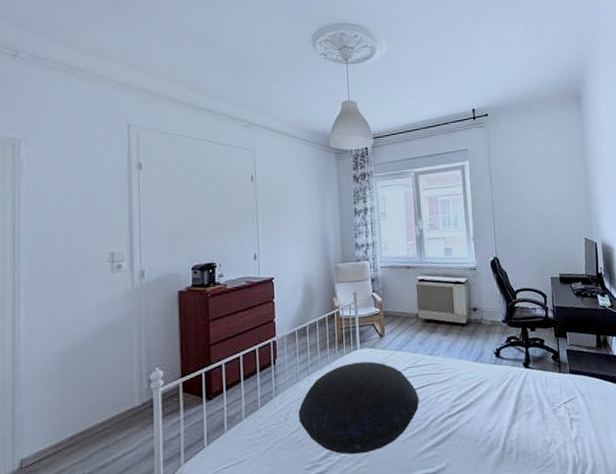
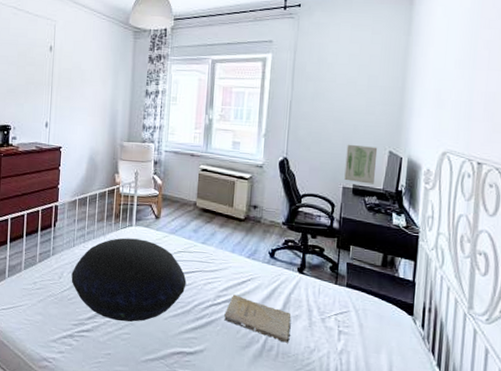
book: none [461,401,527,442] -> present [224,294,291,343]
wall art: none [548,236,577,271] -> present [344,144,378,184]

